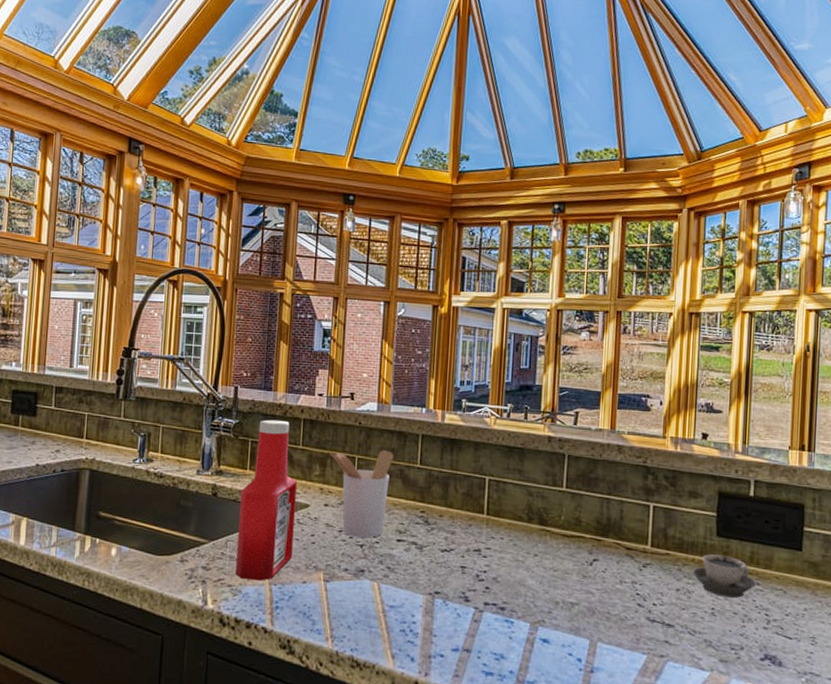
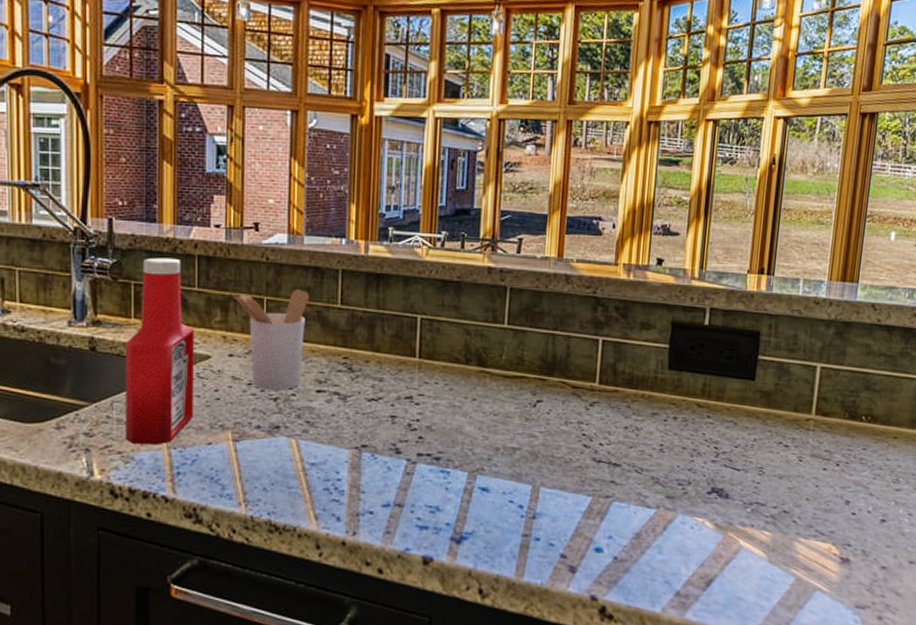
cup: present [693,554,756,598] -> none [642,389,706,432]

